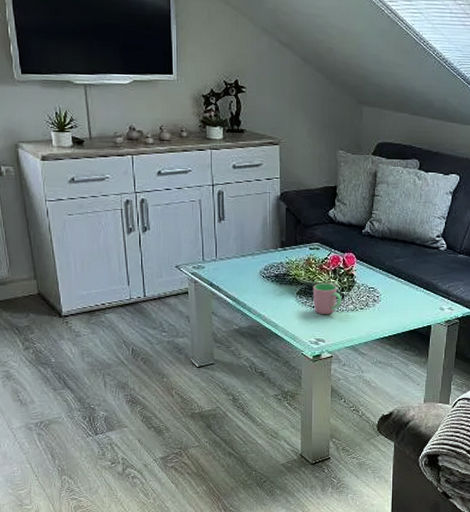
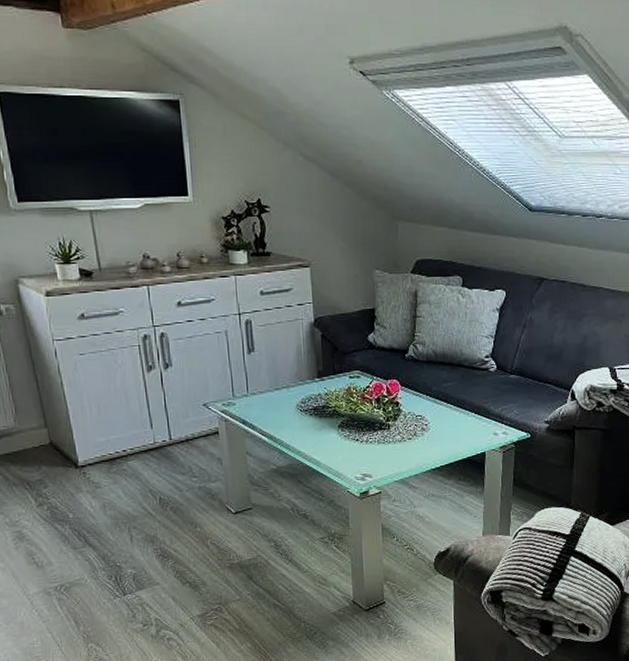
cup: present [313,283,341,315] -> none [356,414,387,448]

